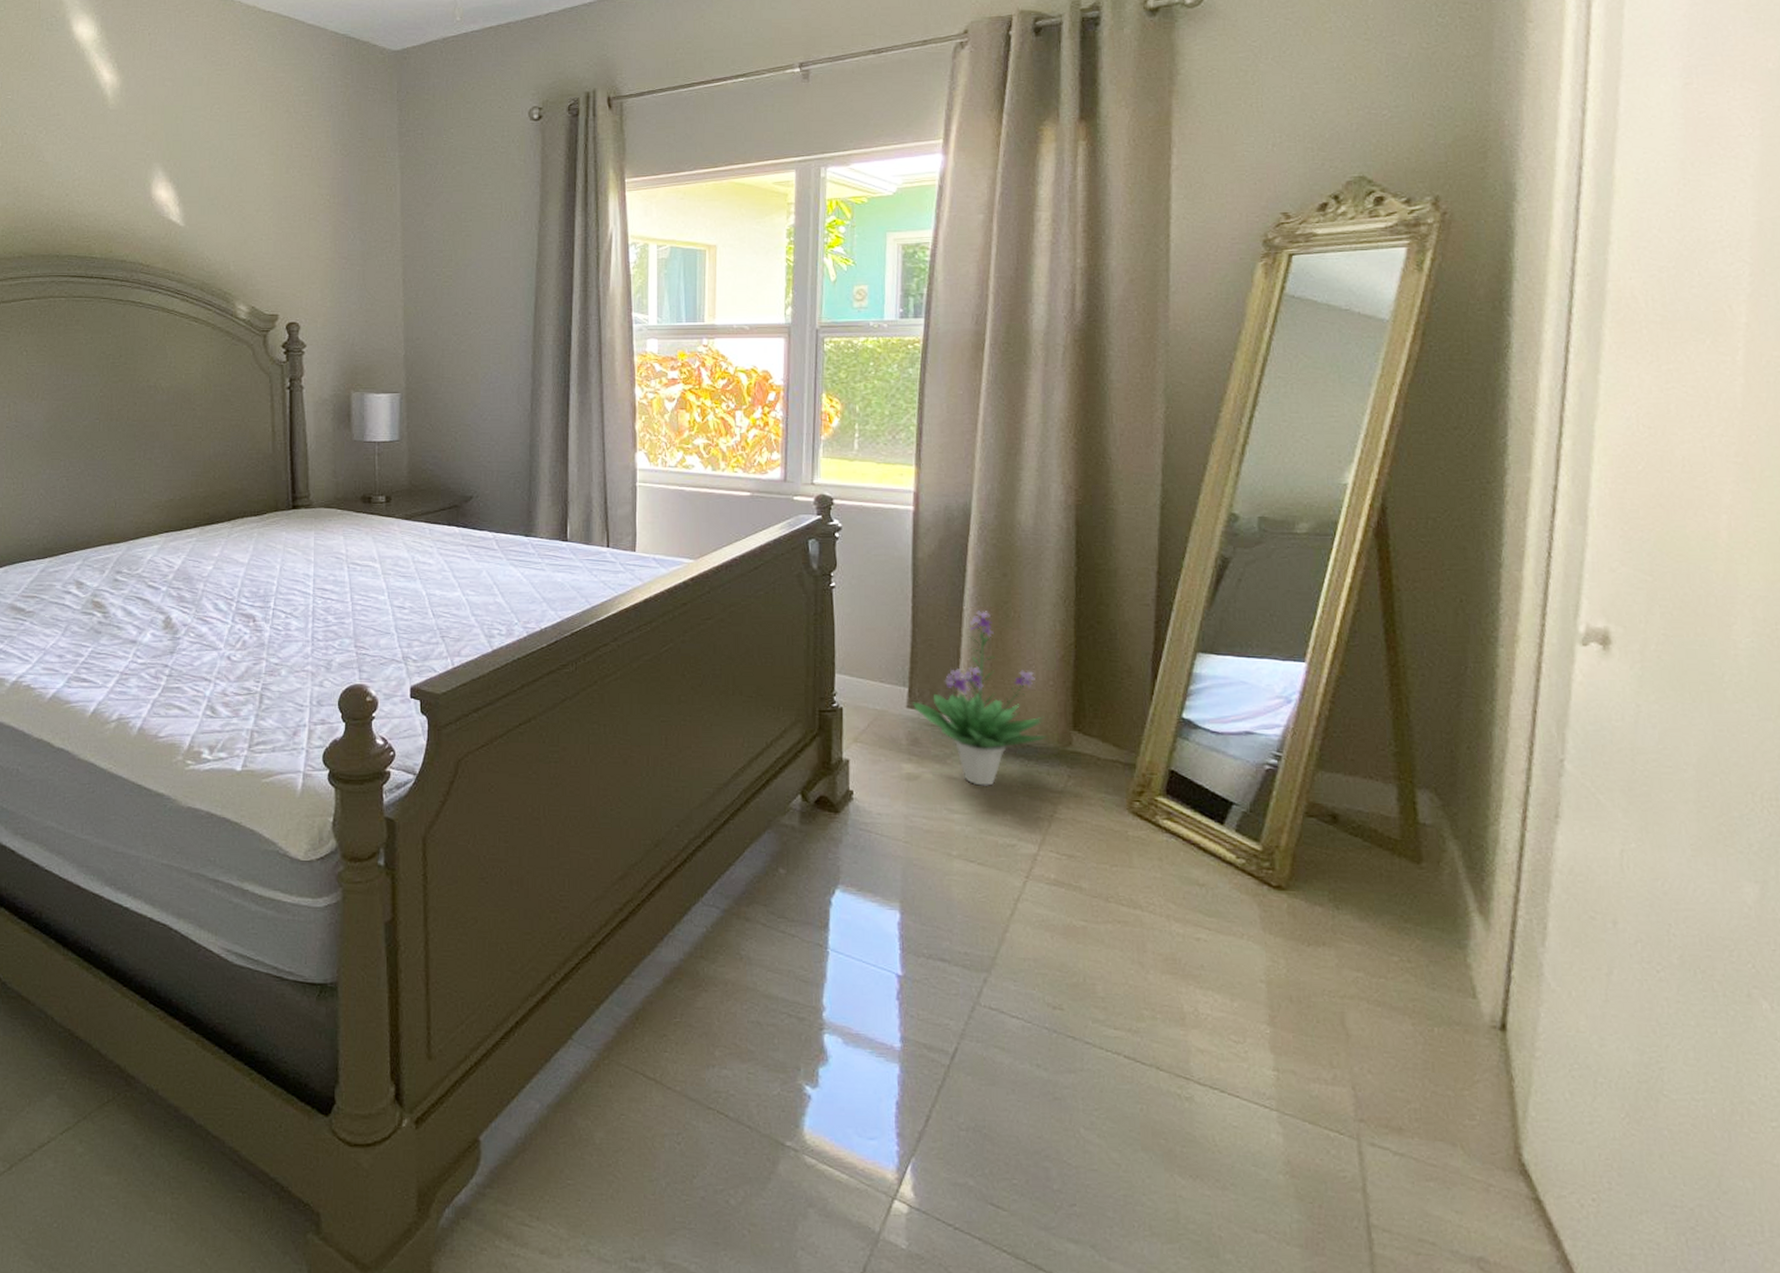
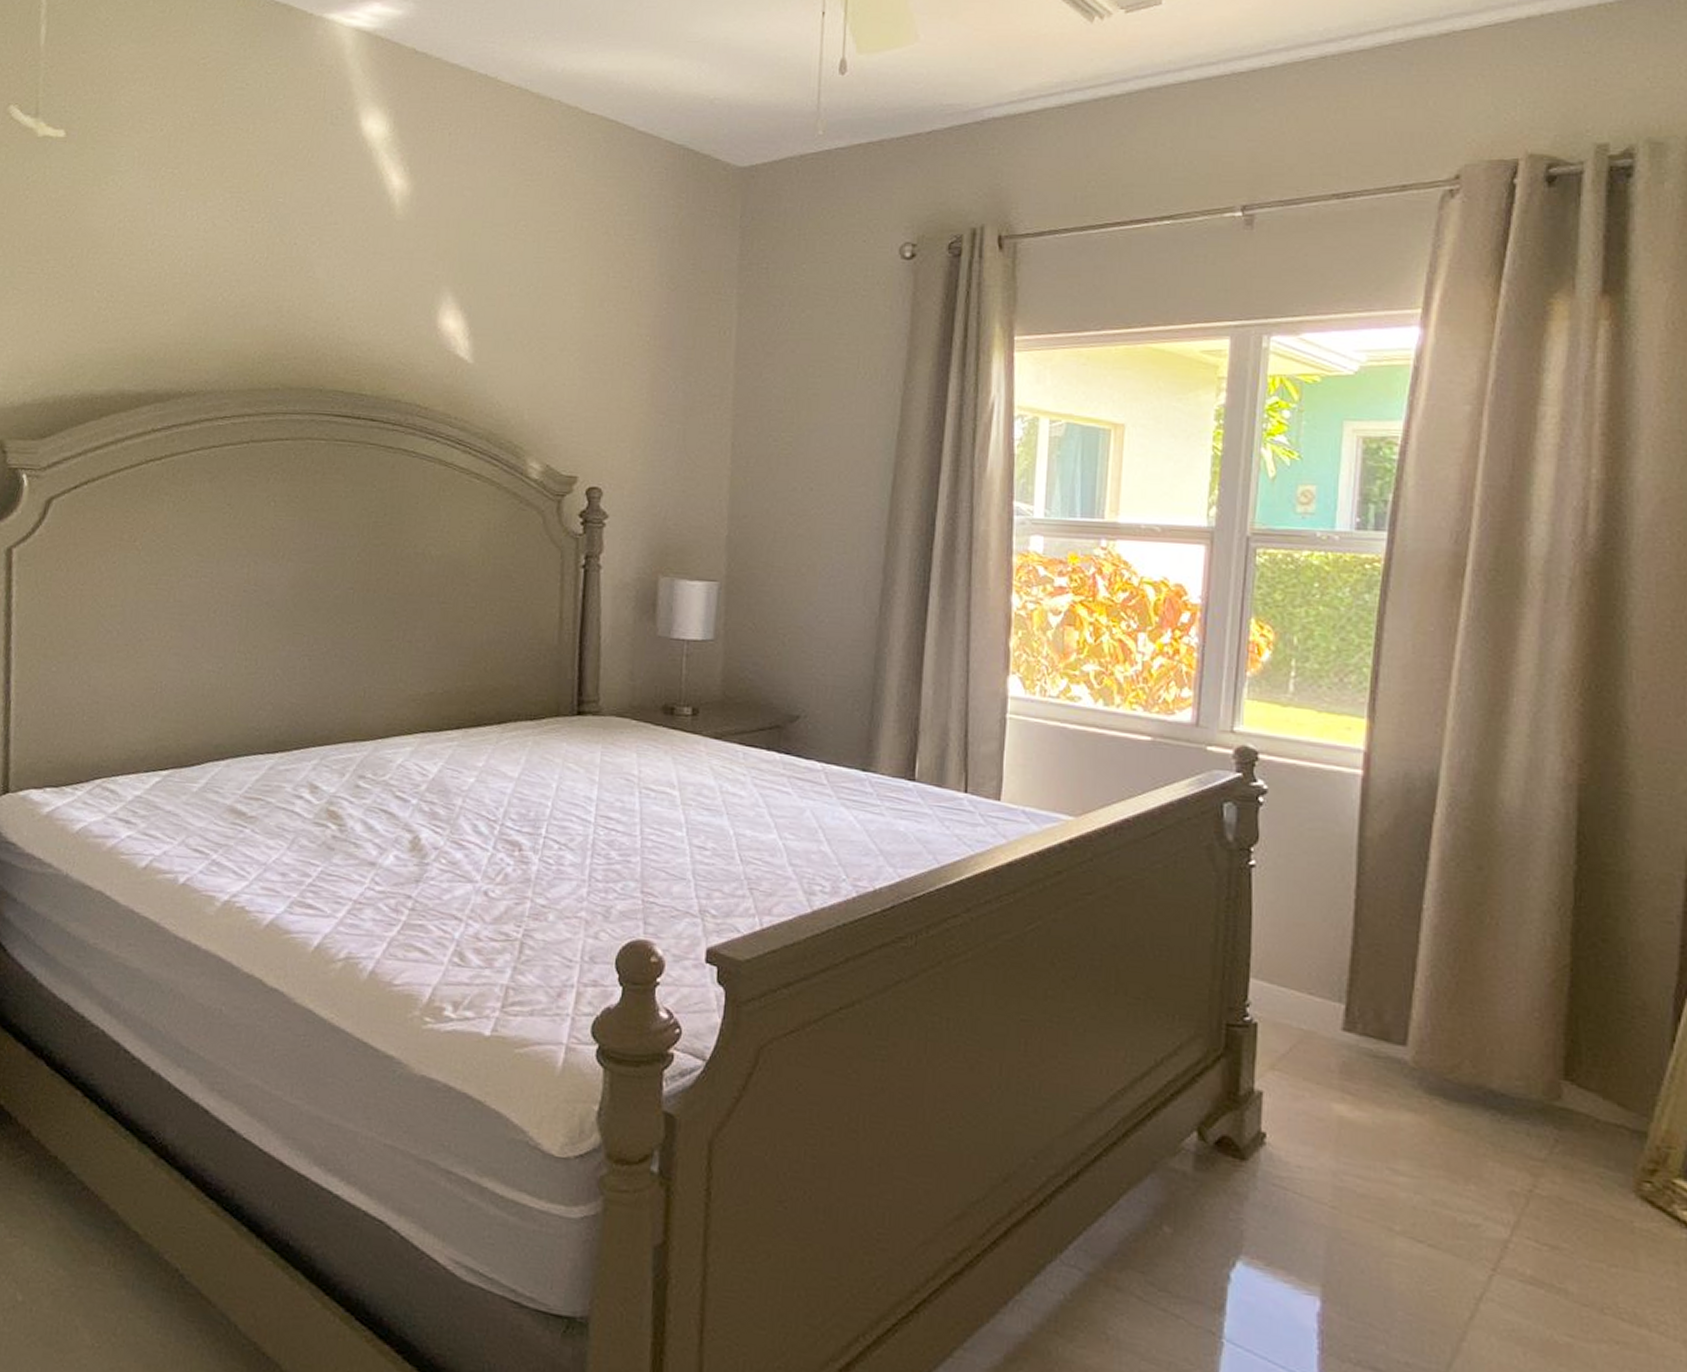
potted plant: present [913,611,1048,786] -> none [1351,912,1530,1144]

